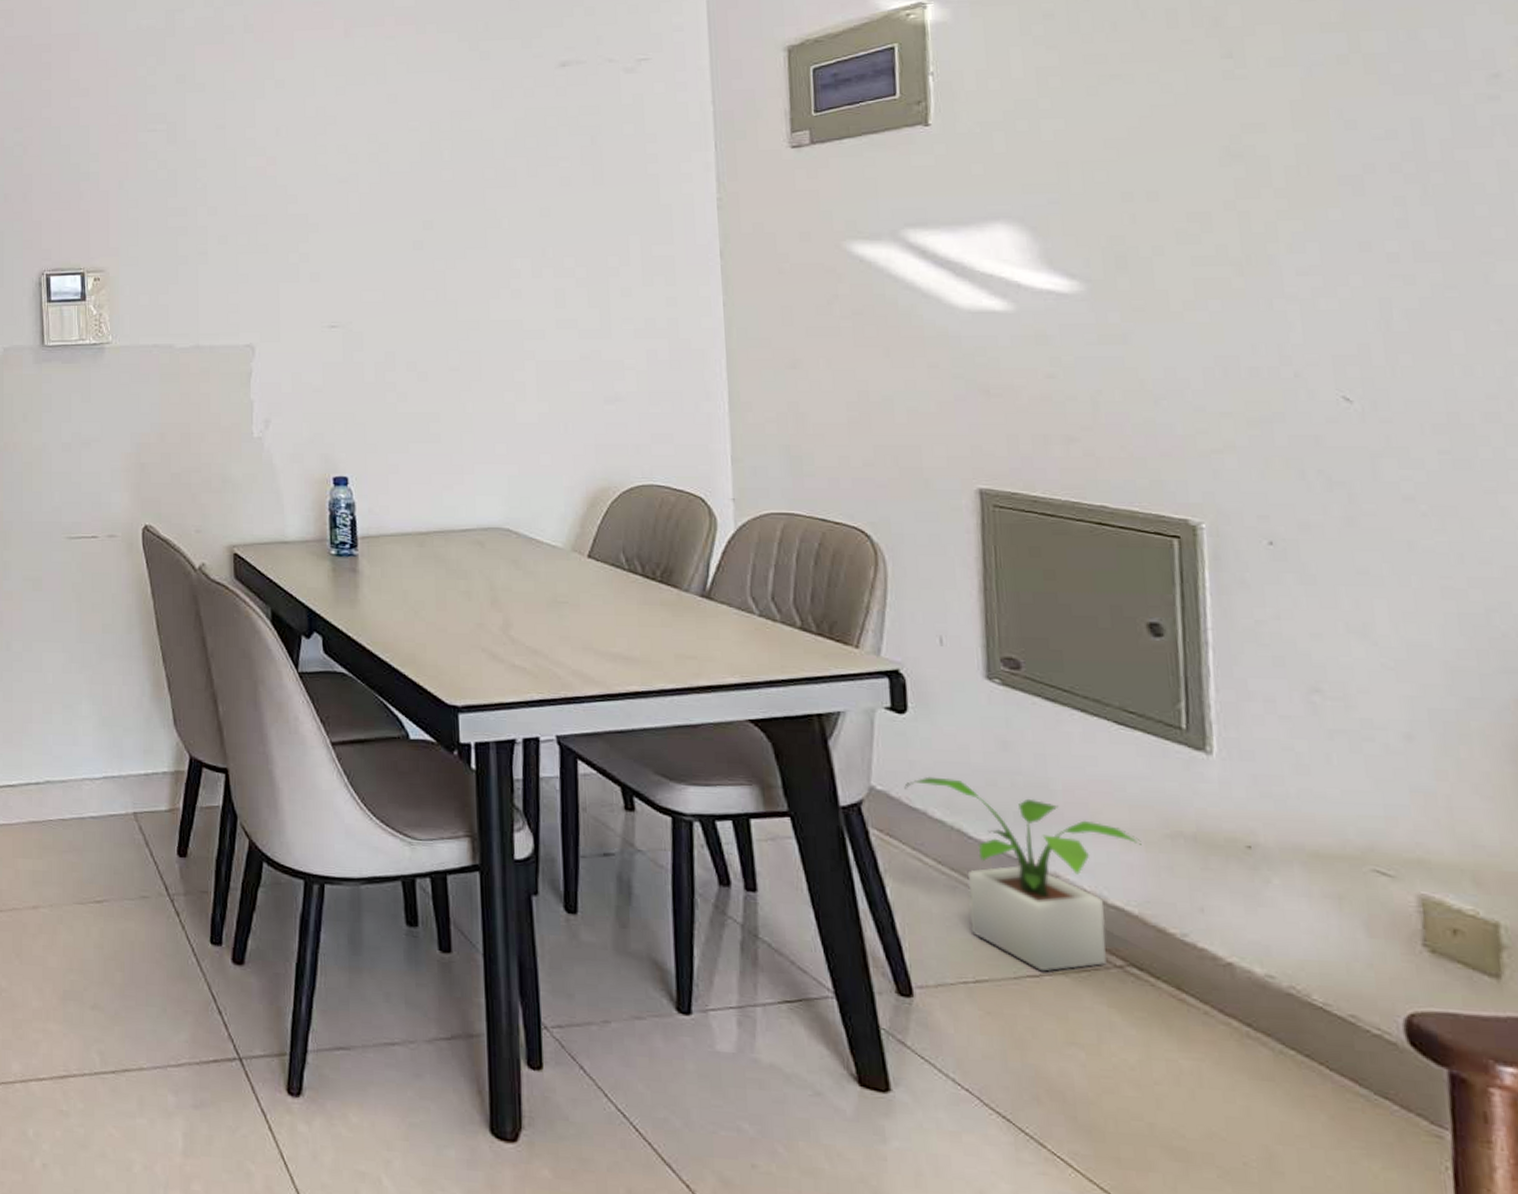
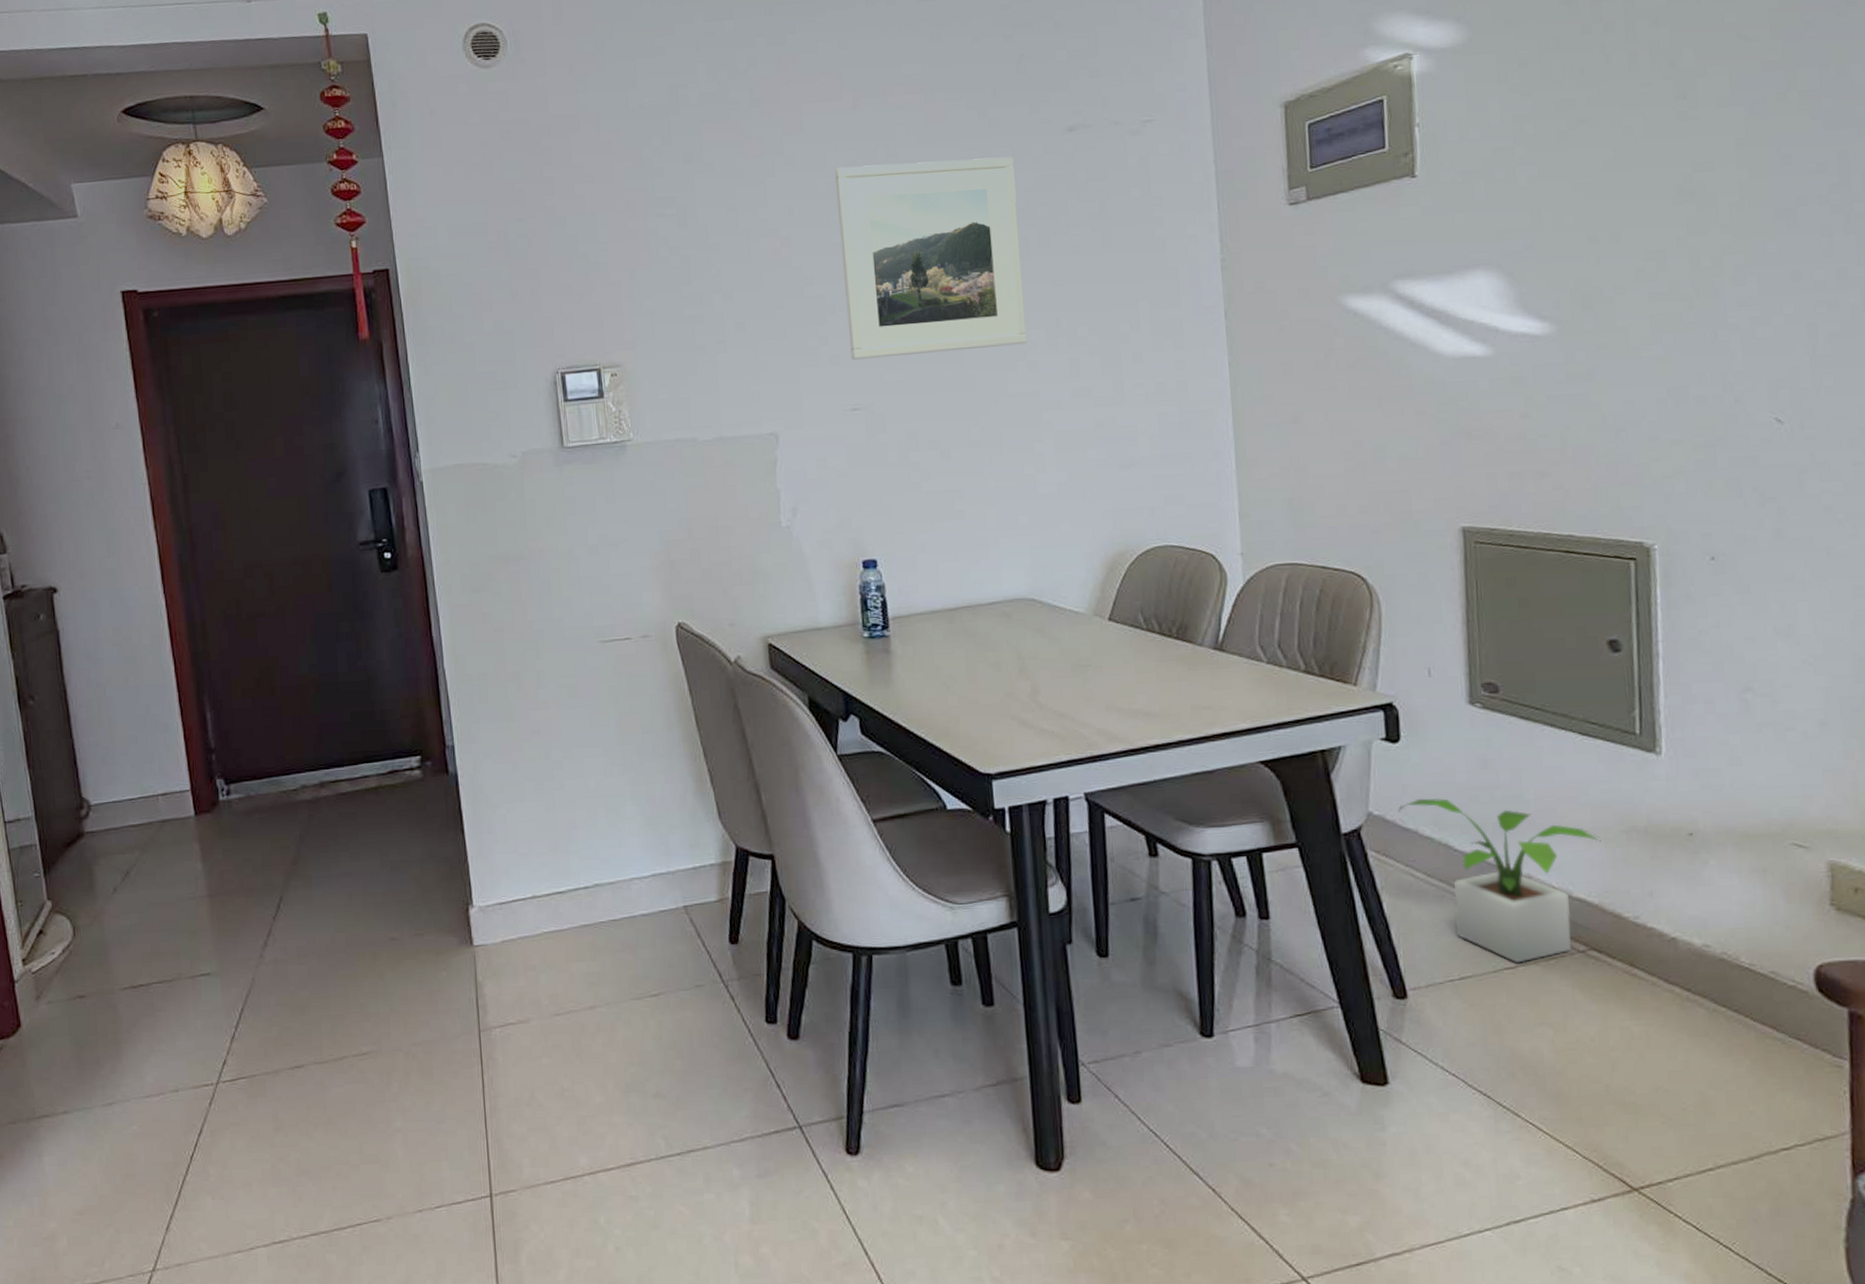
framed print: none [323,88,511,278] -> present [834,157,1027,360]

